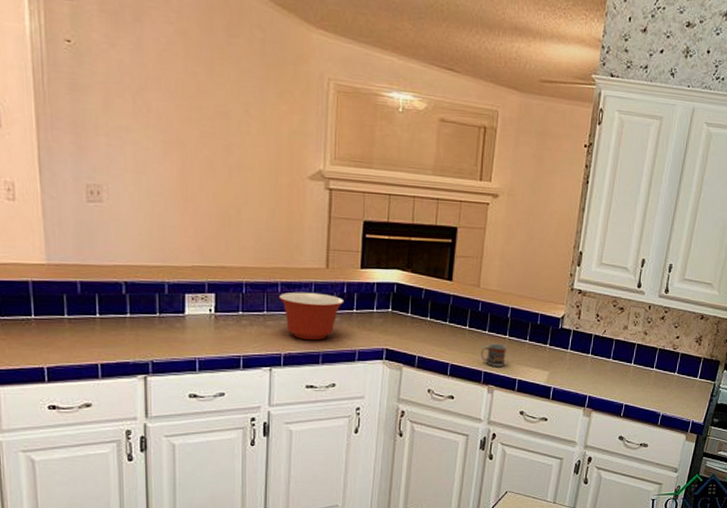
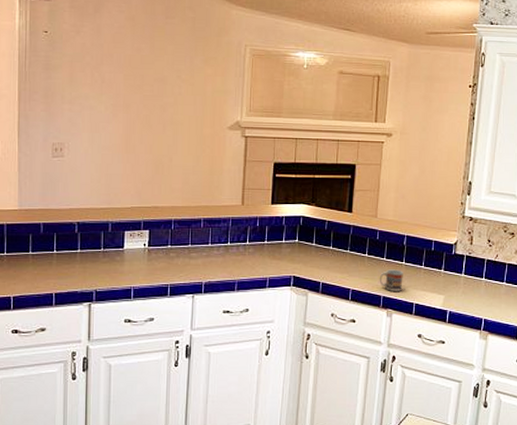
mixing bowl: present [278,291,345,341] -> none [201,226,257,270]

